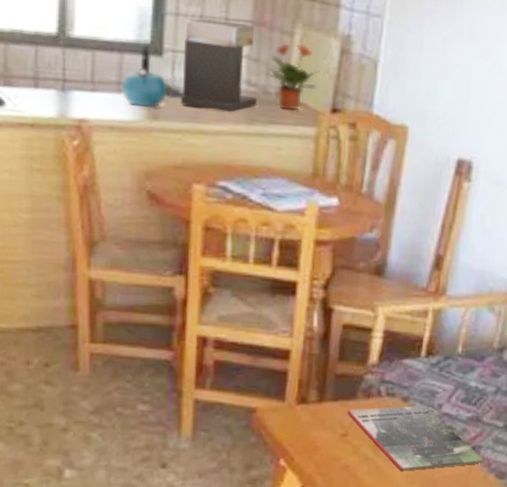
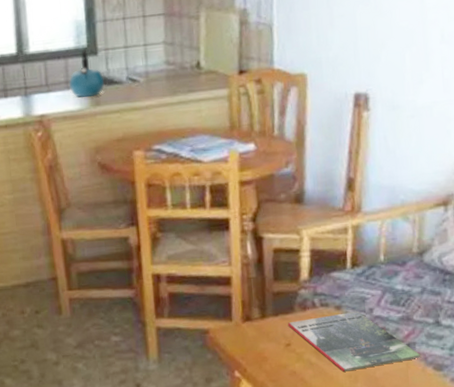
coffee maker: present [180,18,258,113] -> none [112,16,177,90]
potted plant: present [263,43,319,111] -> none [178,23,224,80]

